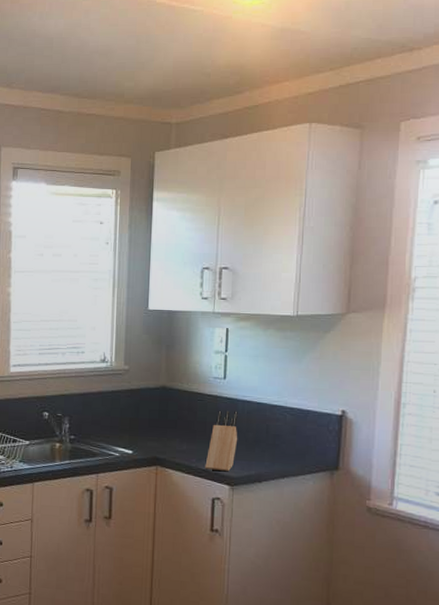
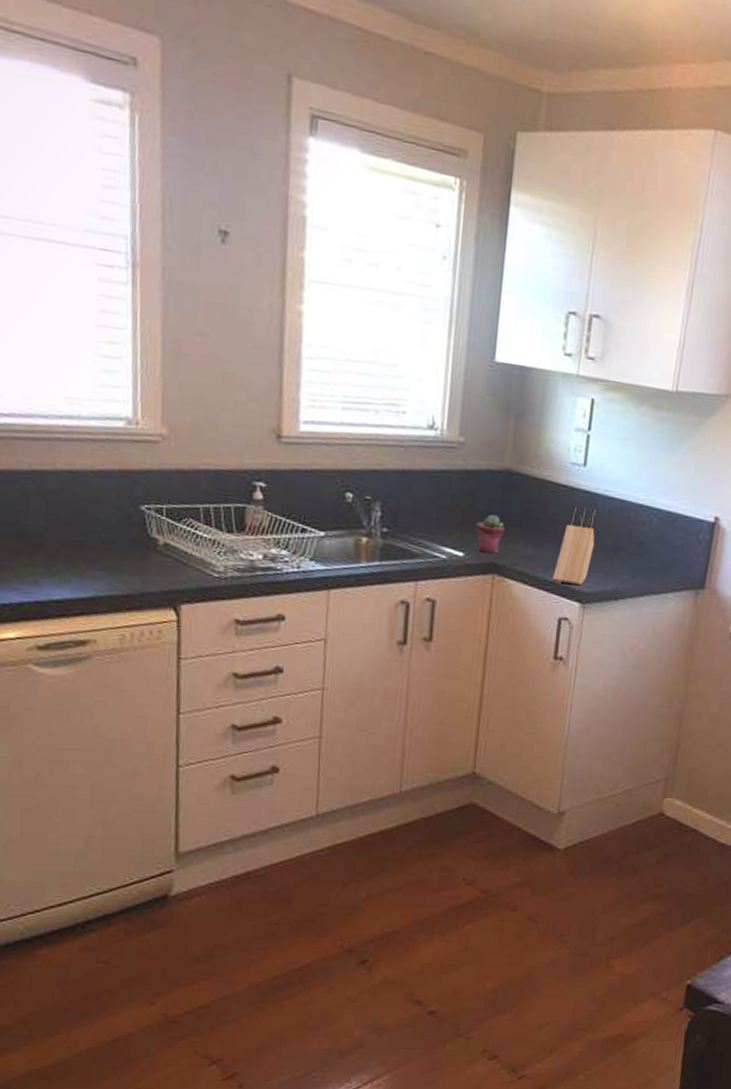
potted succulent: none [141,421,164,450] -> present [475,514,505,554]

